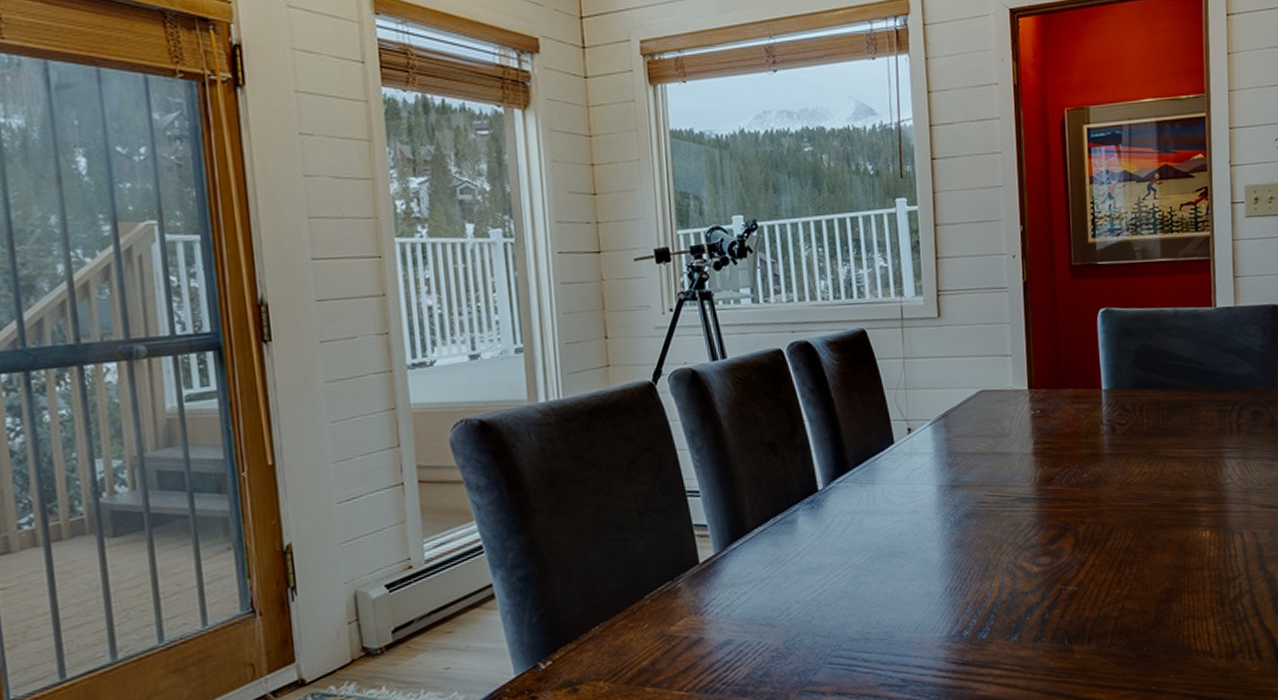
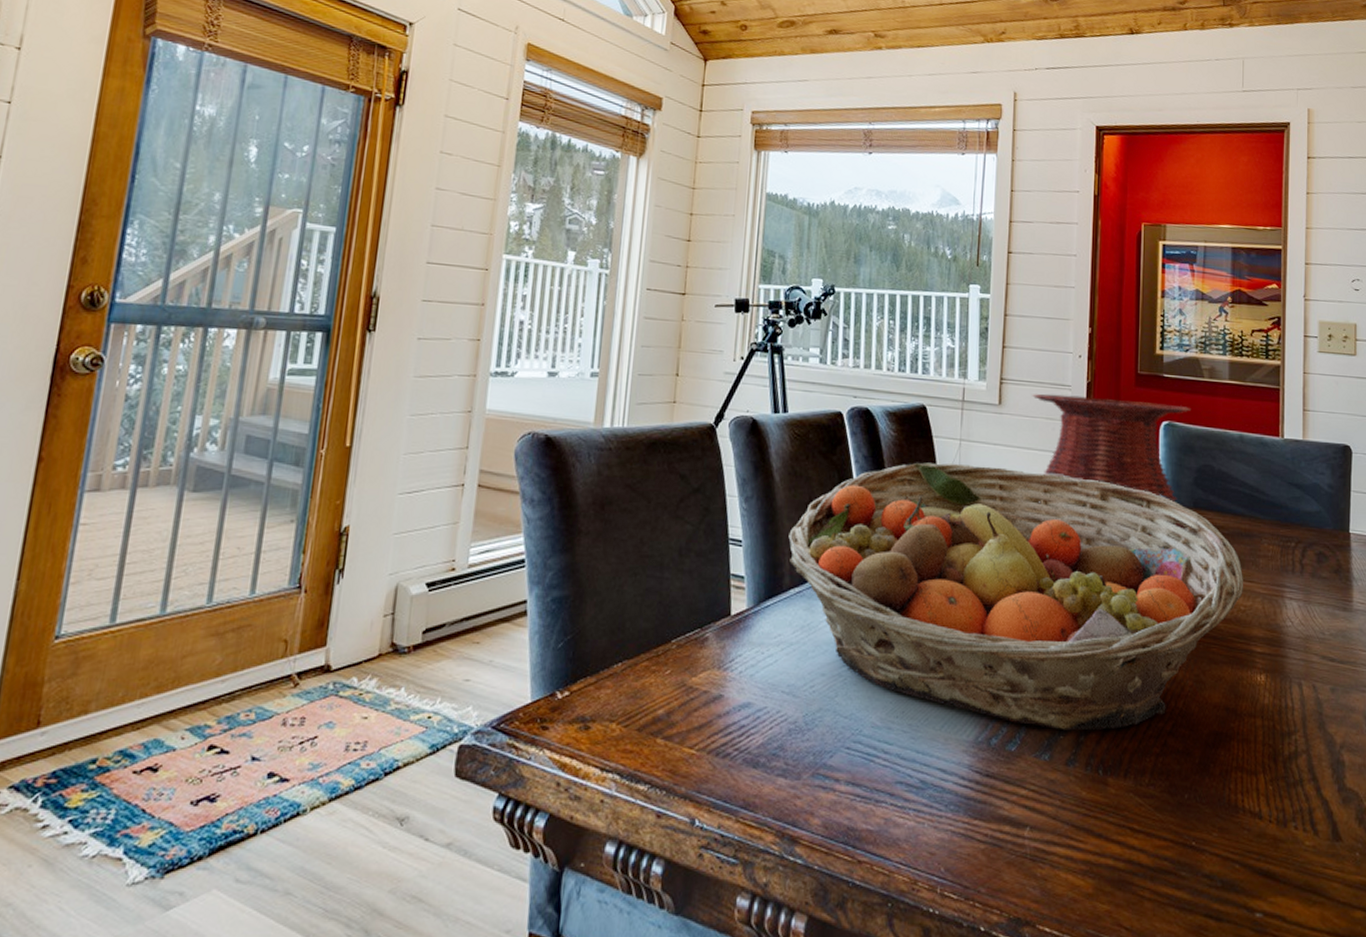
fruit basket: none [745,376,1186,614] -> present [788,462,1244,731]
vase: none [970,291,1129,422] -> present [1032,393,1191,536]

